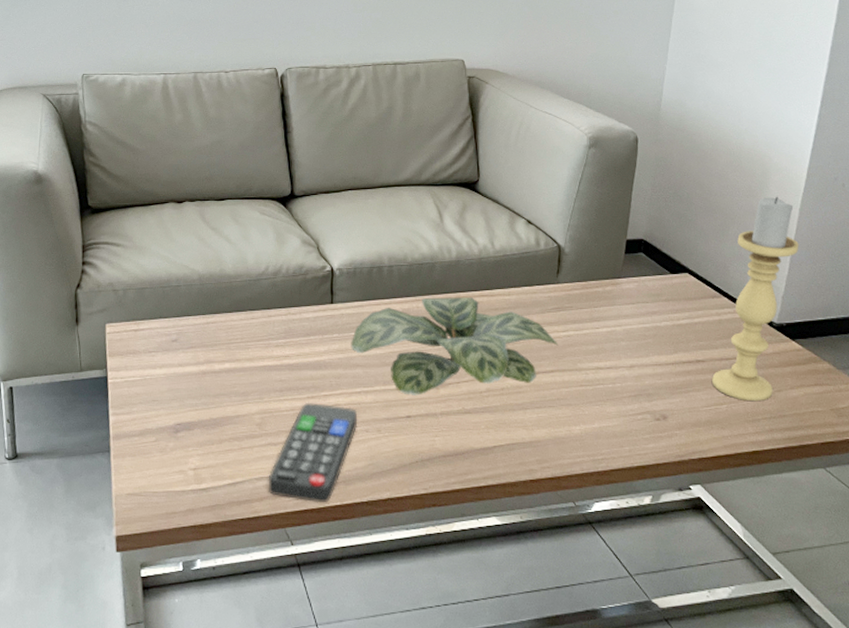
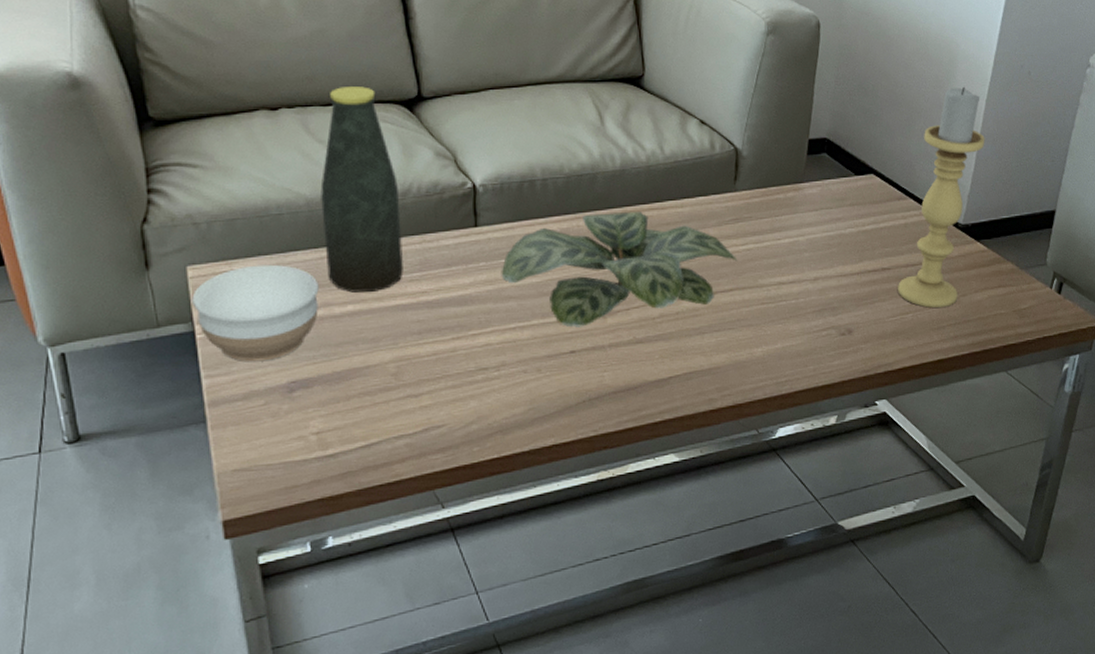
bowl: none [107,326,204,405] -> present [192,264,319,362]
bottle: none [210,186,272,353] -> present [320,86,403,293]
remote control: present [268,402,358,503] -> none [410,344,514,458]

